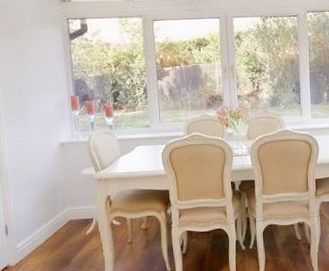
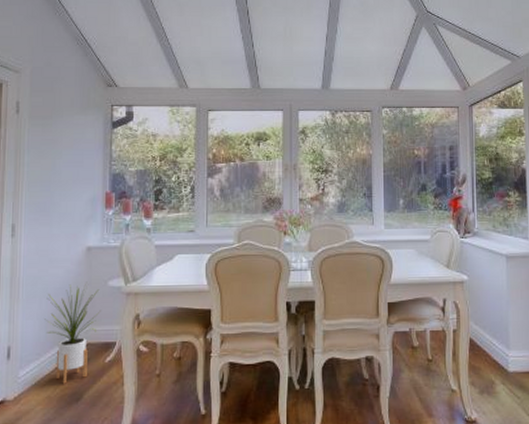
house plant: none [32,173,78,252] -> present [44,284,101,384]

